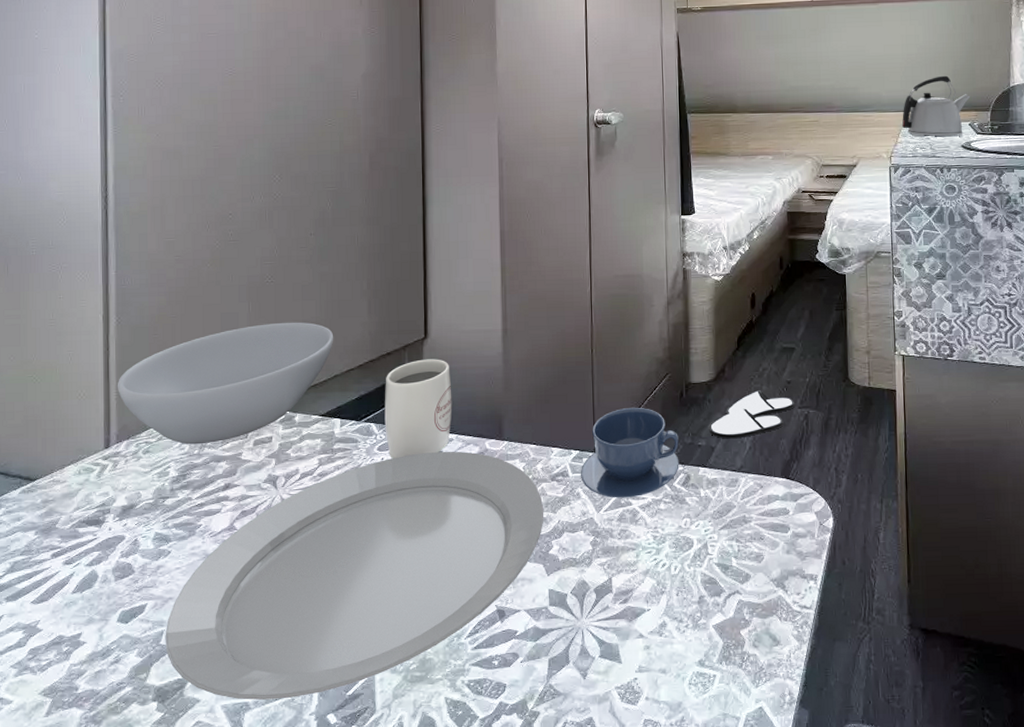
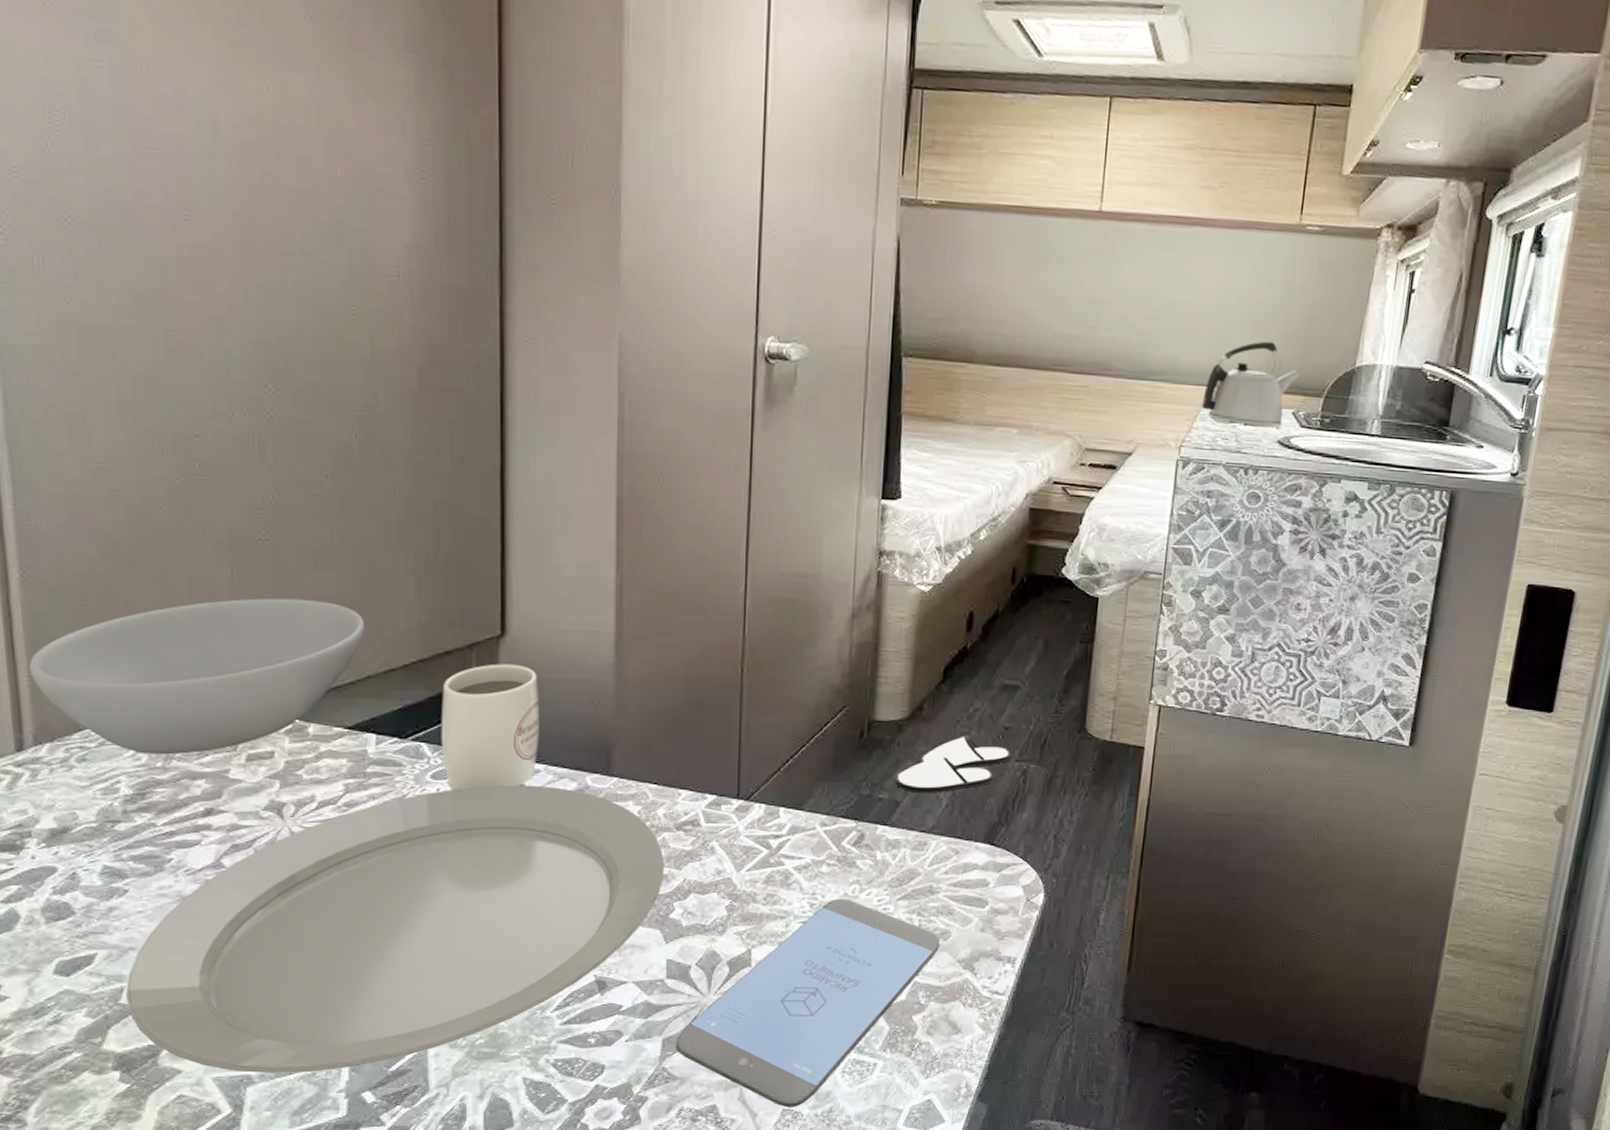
smartphone: none [559,530,755,718] -> present [676,898,940,1107]
teacup: present [581,407,679,498] -> none [717,745,853,857]

